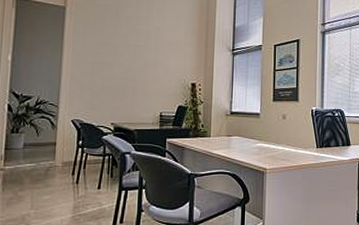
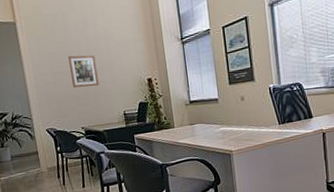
wall art: none [112,48,142,83] -> present [68,55,99,88]

